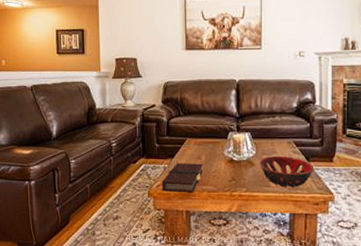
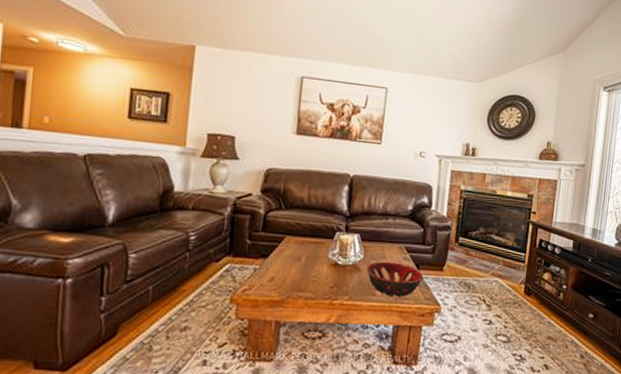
book: present [162,163,203,194] -> none [248,264,302,301]

